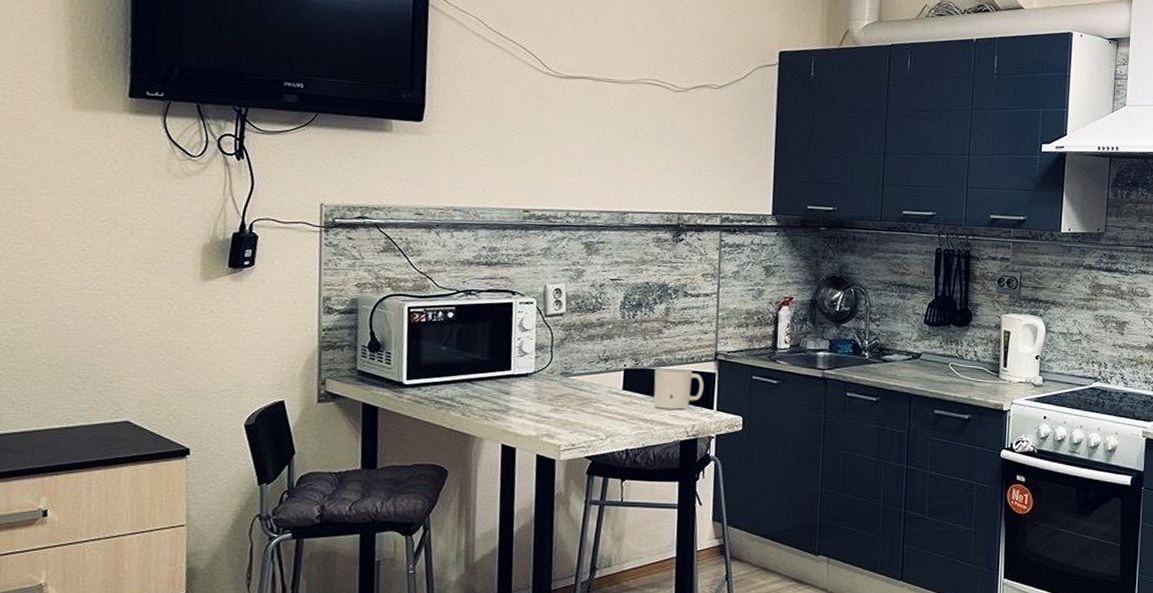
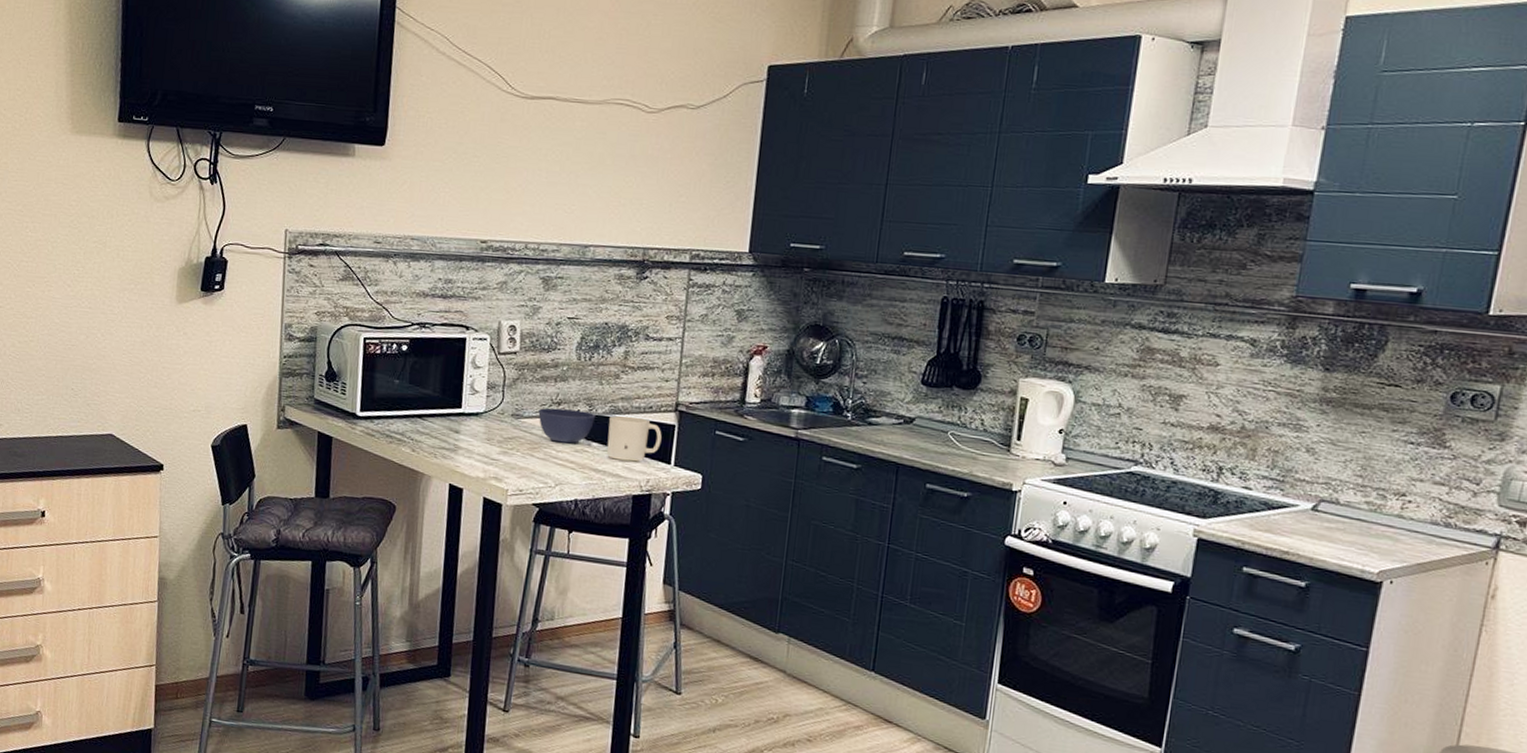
soup bowl: none [586,364,642,397] -> present [537,407,596,444]

